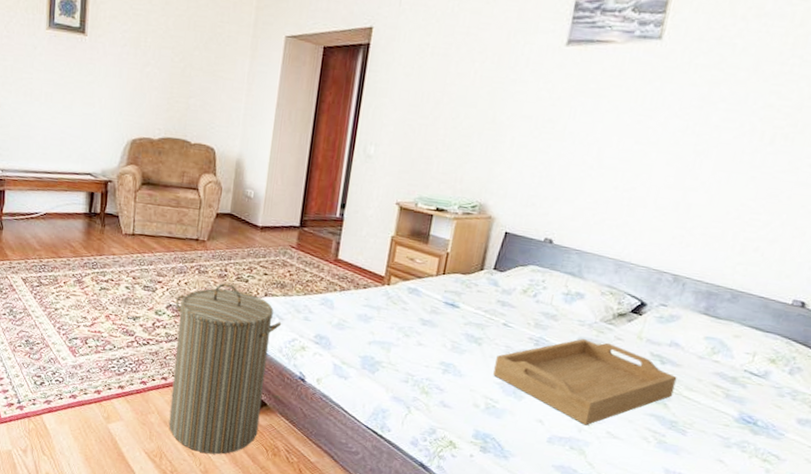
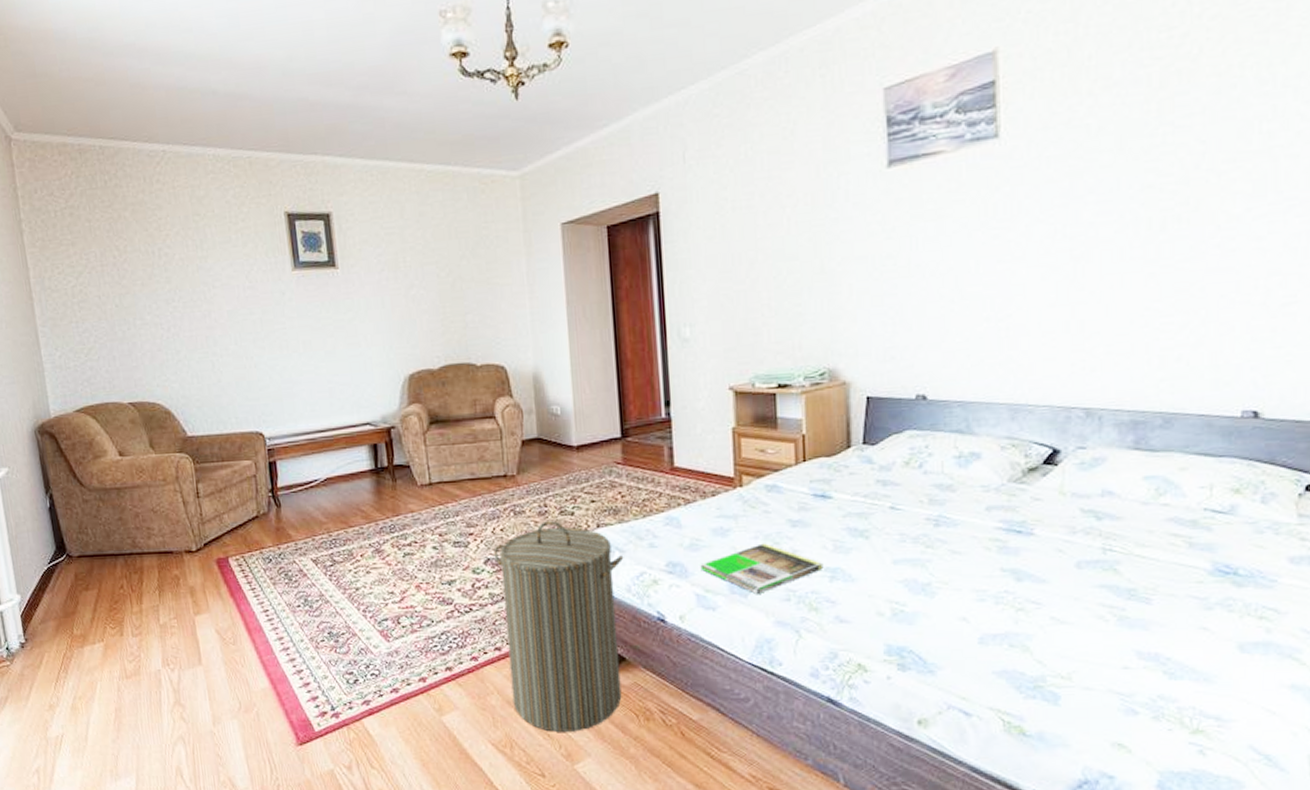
magazine: none [342,333,441,373] -> present [700,543,824,594]
serving tray: present [493,339,677,426] -> none [891,506,1122,614]

